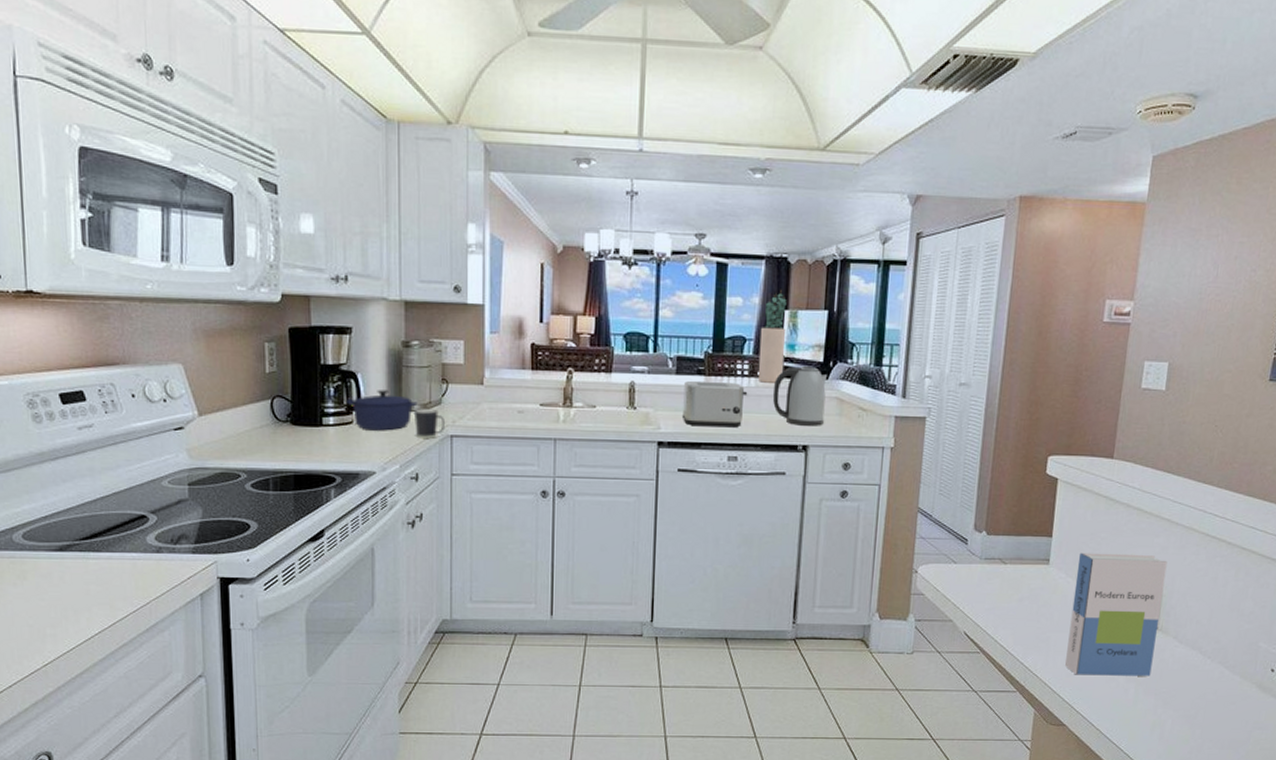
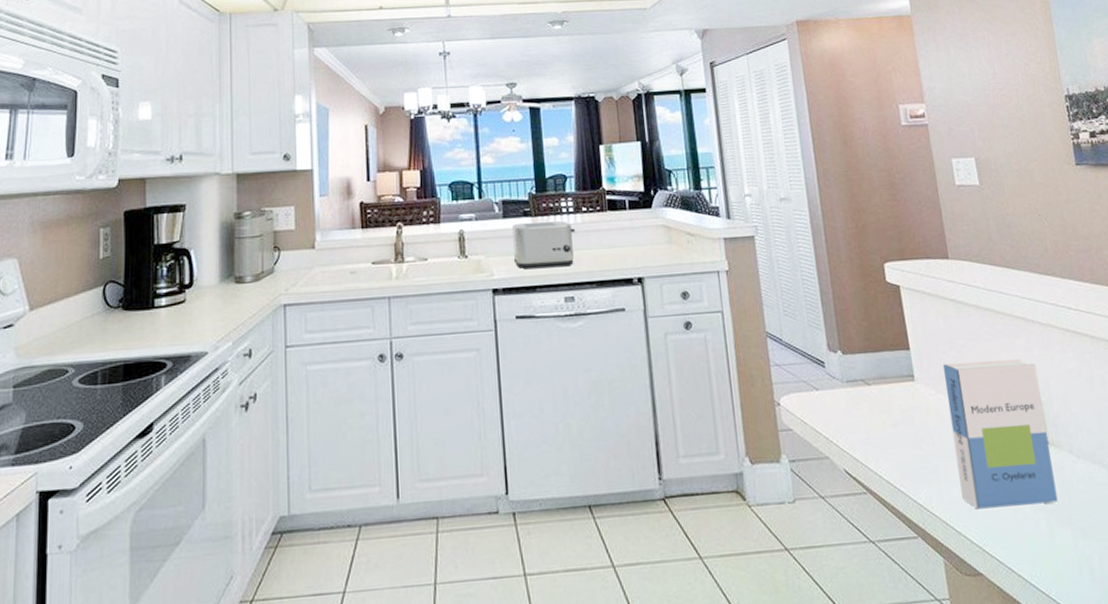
cooking pot: present [347,390,418,431] -> none [179,264,250,308]
mug: present [415,409,445,438] -> none [247,279,277,311]
vase: present [757,289,787,383] -> none [579,126,606,218]
kettle: present [772,365,827,426] -> none [599,196,655,258]

